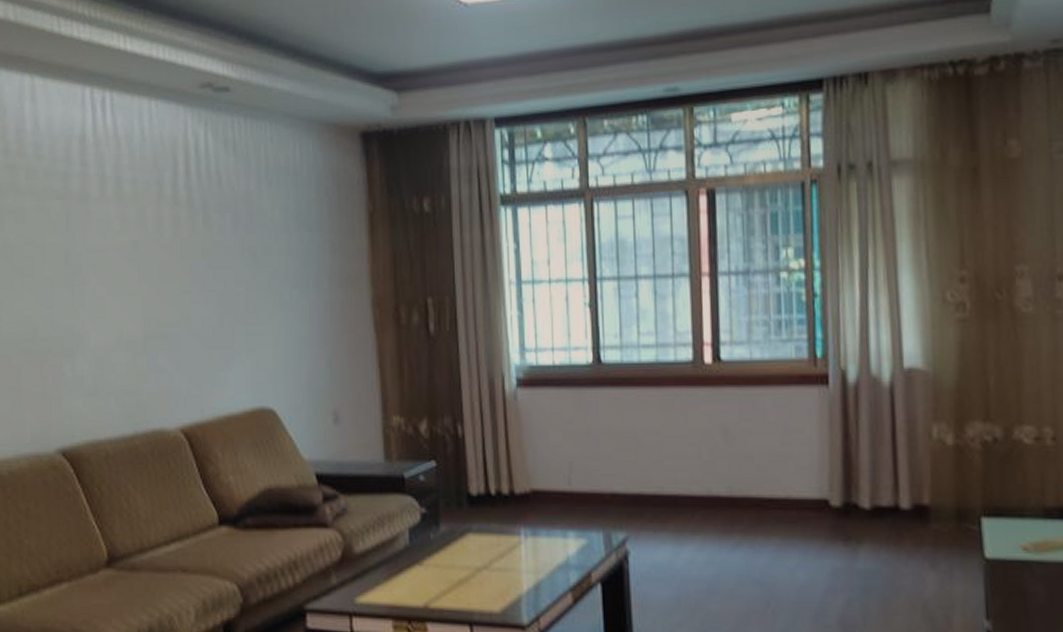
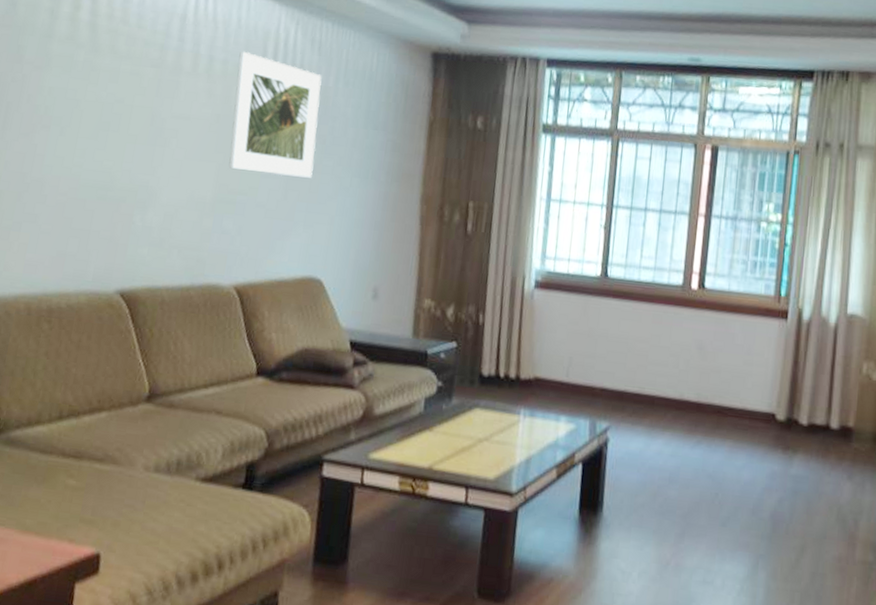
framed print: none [148,165,247,300] -> present [228,51,322,178]

